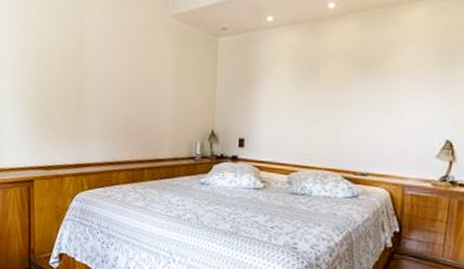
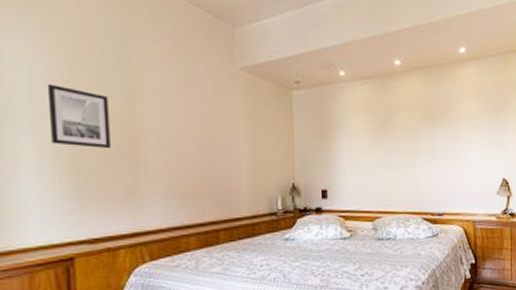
wall art: none [20,32,63,90] -> present [47,83,111,149]

